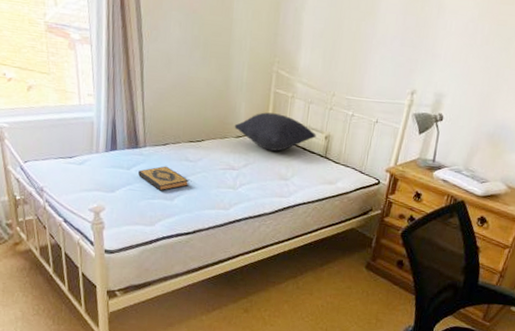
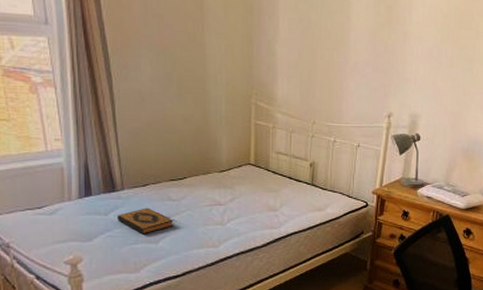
pillow: present [234,112,317,152] -> none [217,144,301,183]

